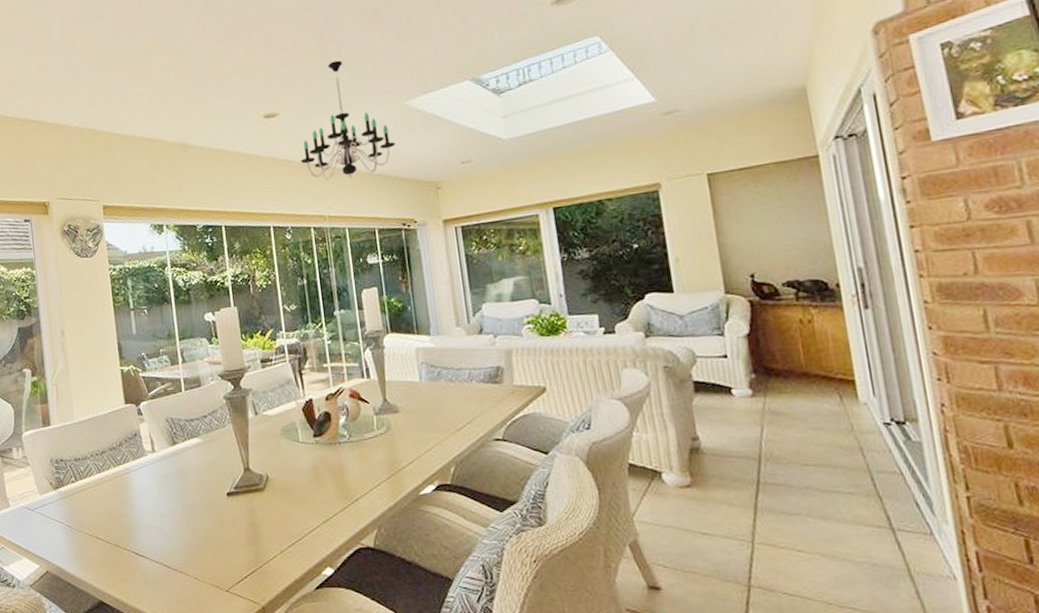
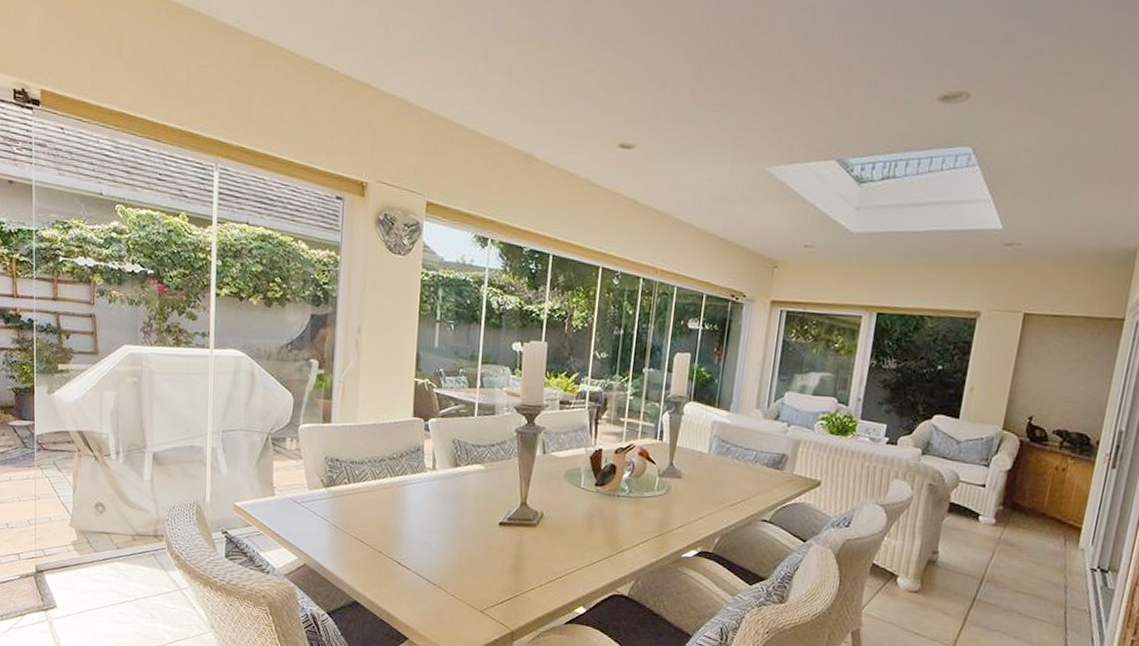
chandelier: present [301,60,396,180] -> none [646,102,746,235]

